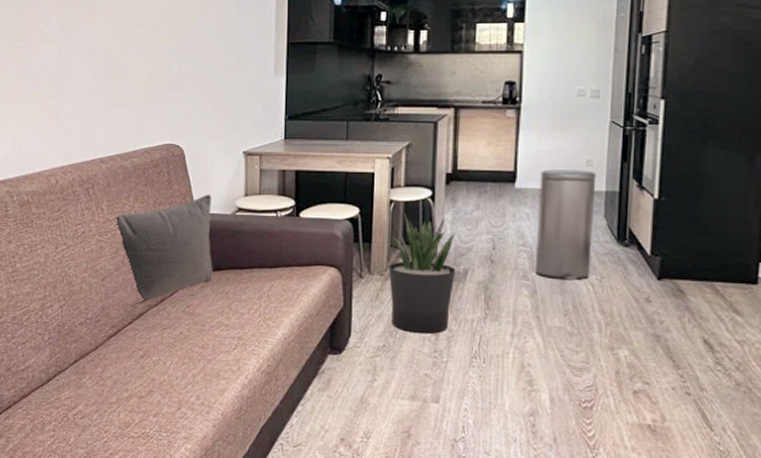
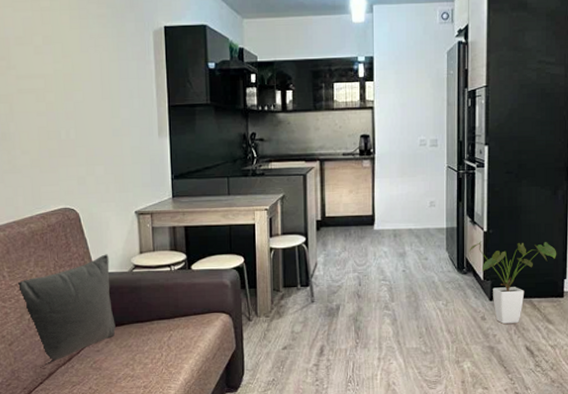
planter: present [388,212,456,334] -> none [272,258,330,366]
pedal bin: present [535,169,597,281] -> none [394,210,439,308]
house plant: none [633,209,751,310] -> present [469,241,557,324]

